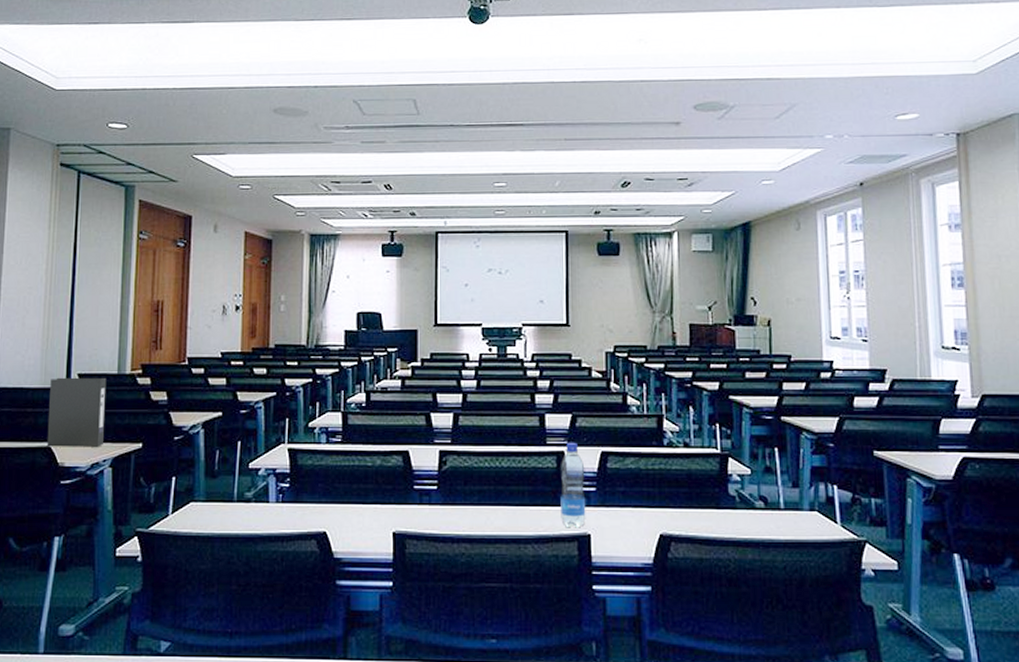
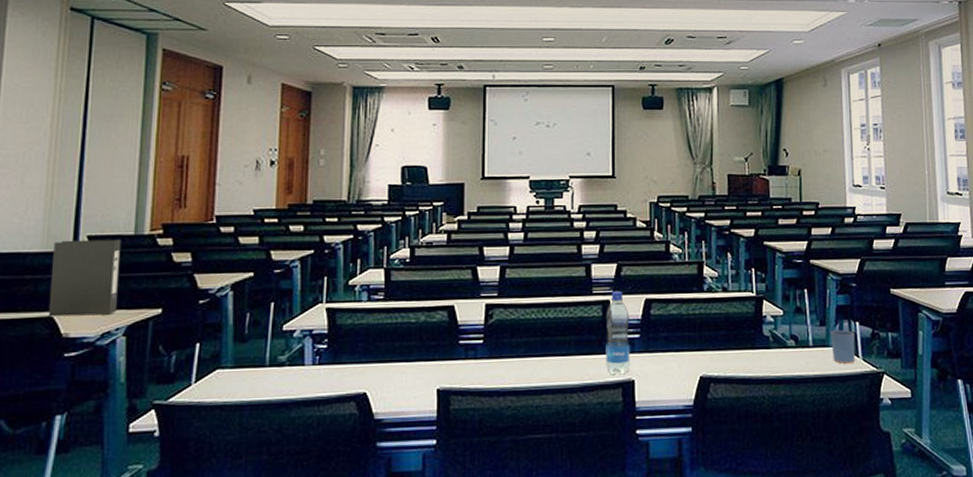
mug: none [804,492,833,529] -> present [830,329,856,364]

